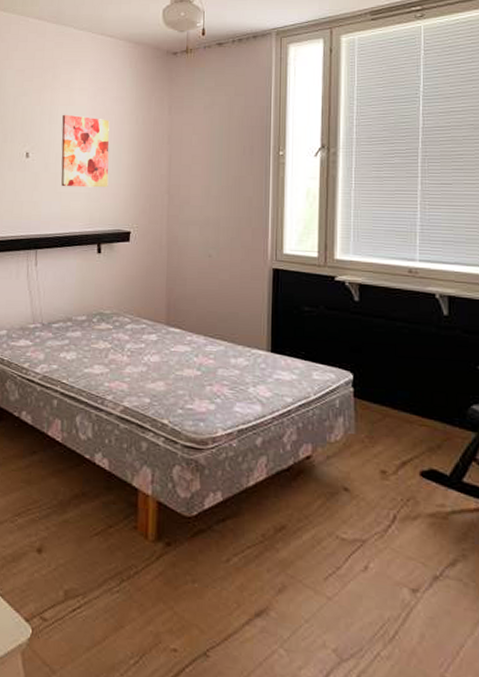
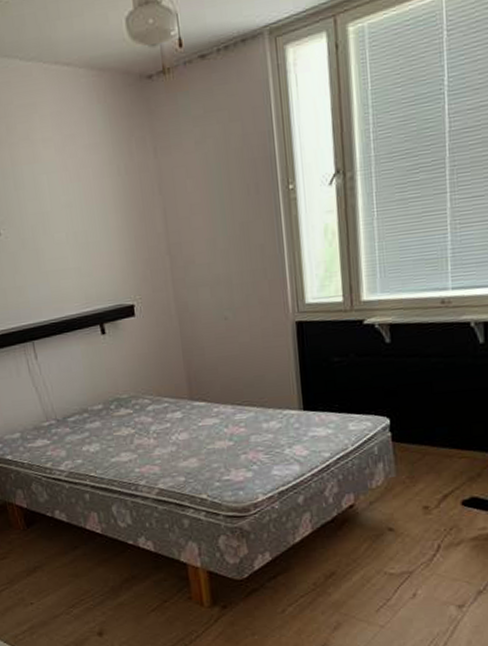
wall art: present [61,114,110,188] -> none [29,174,99,265]

